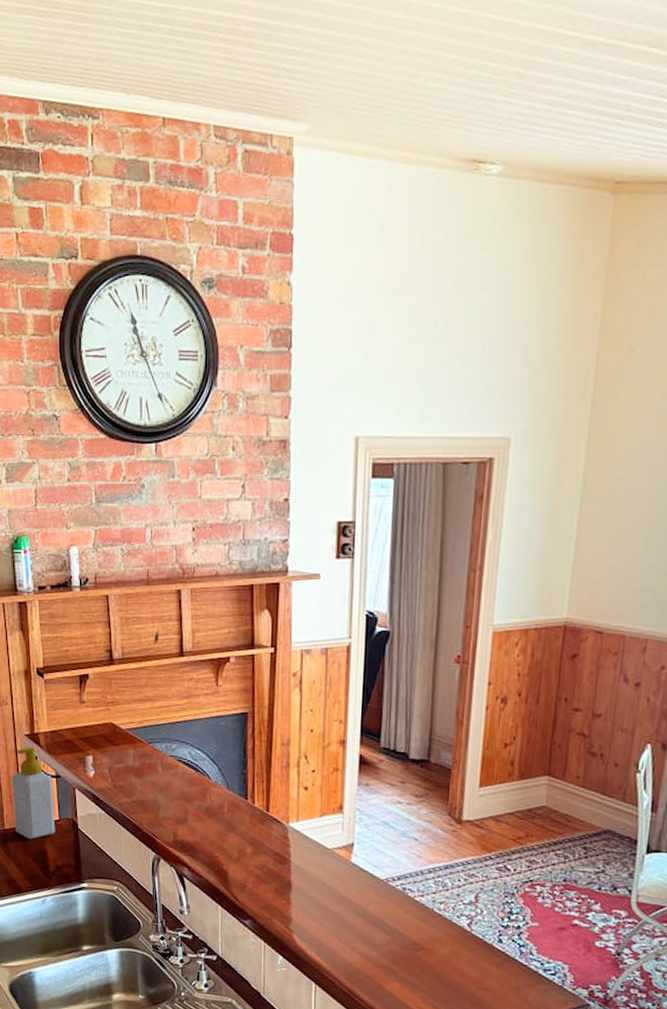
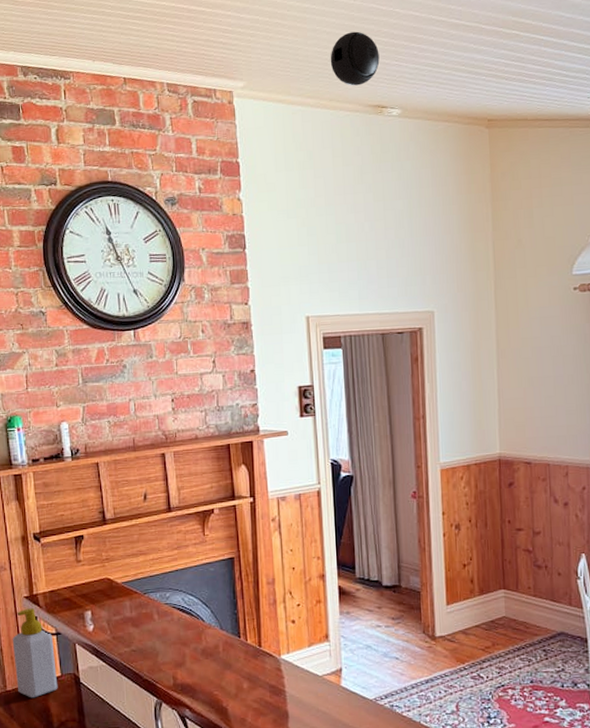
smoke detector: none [419,52,485,132] -> present [330,31,380,86]

